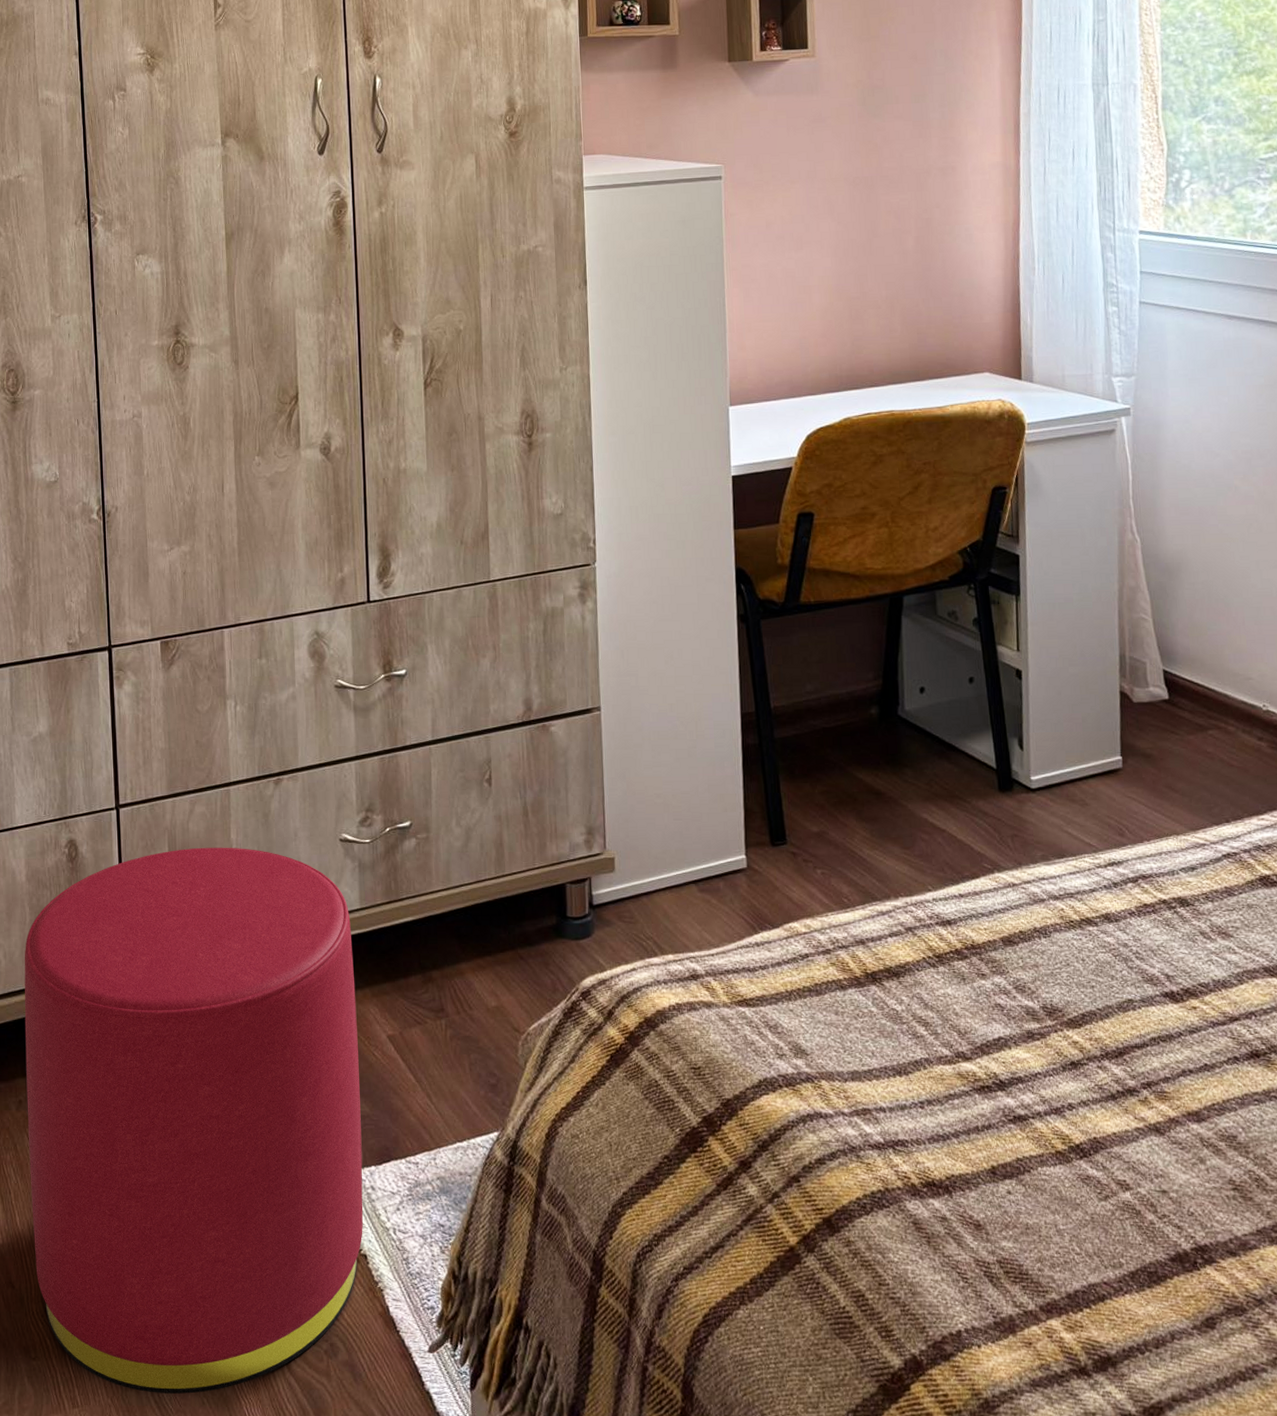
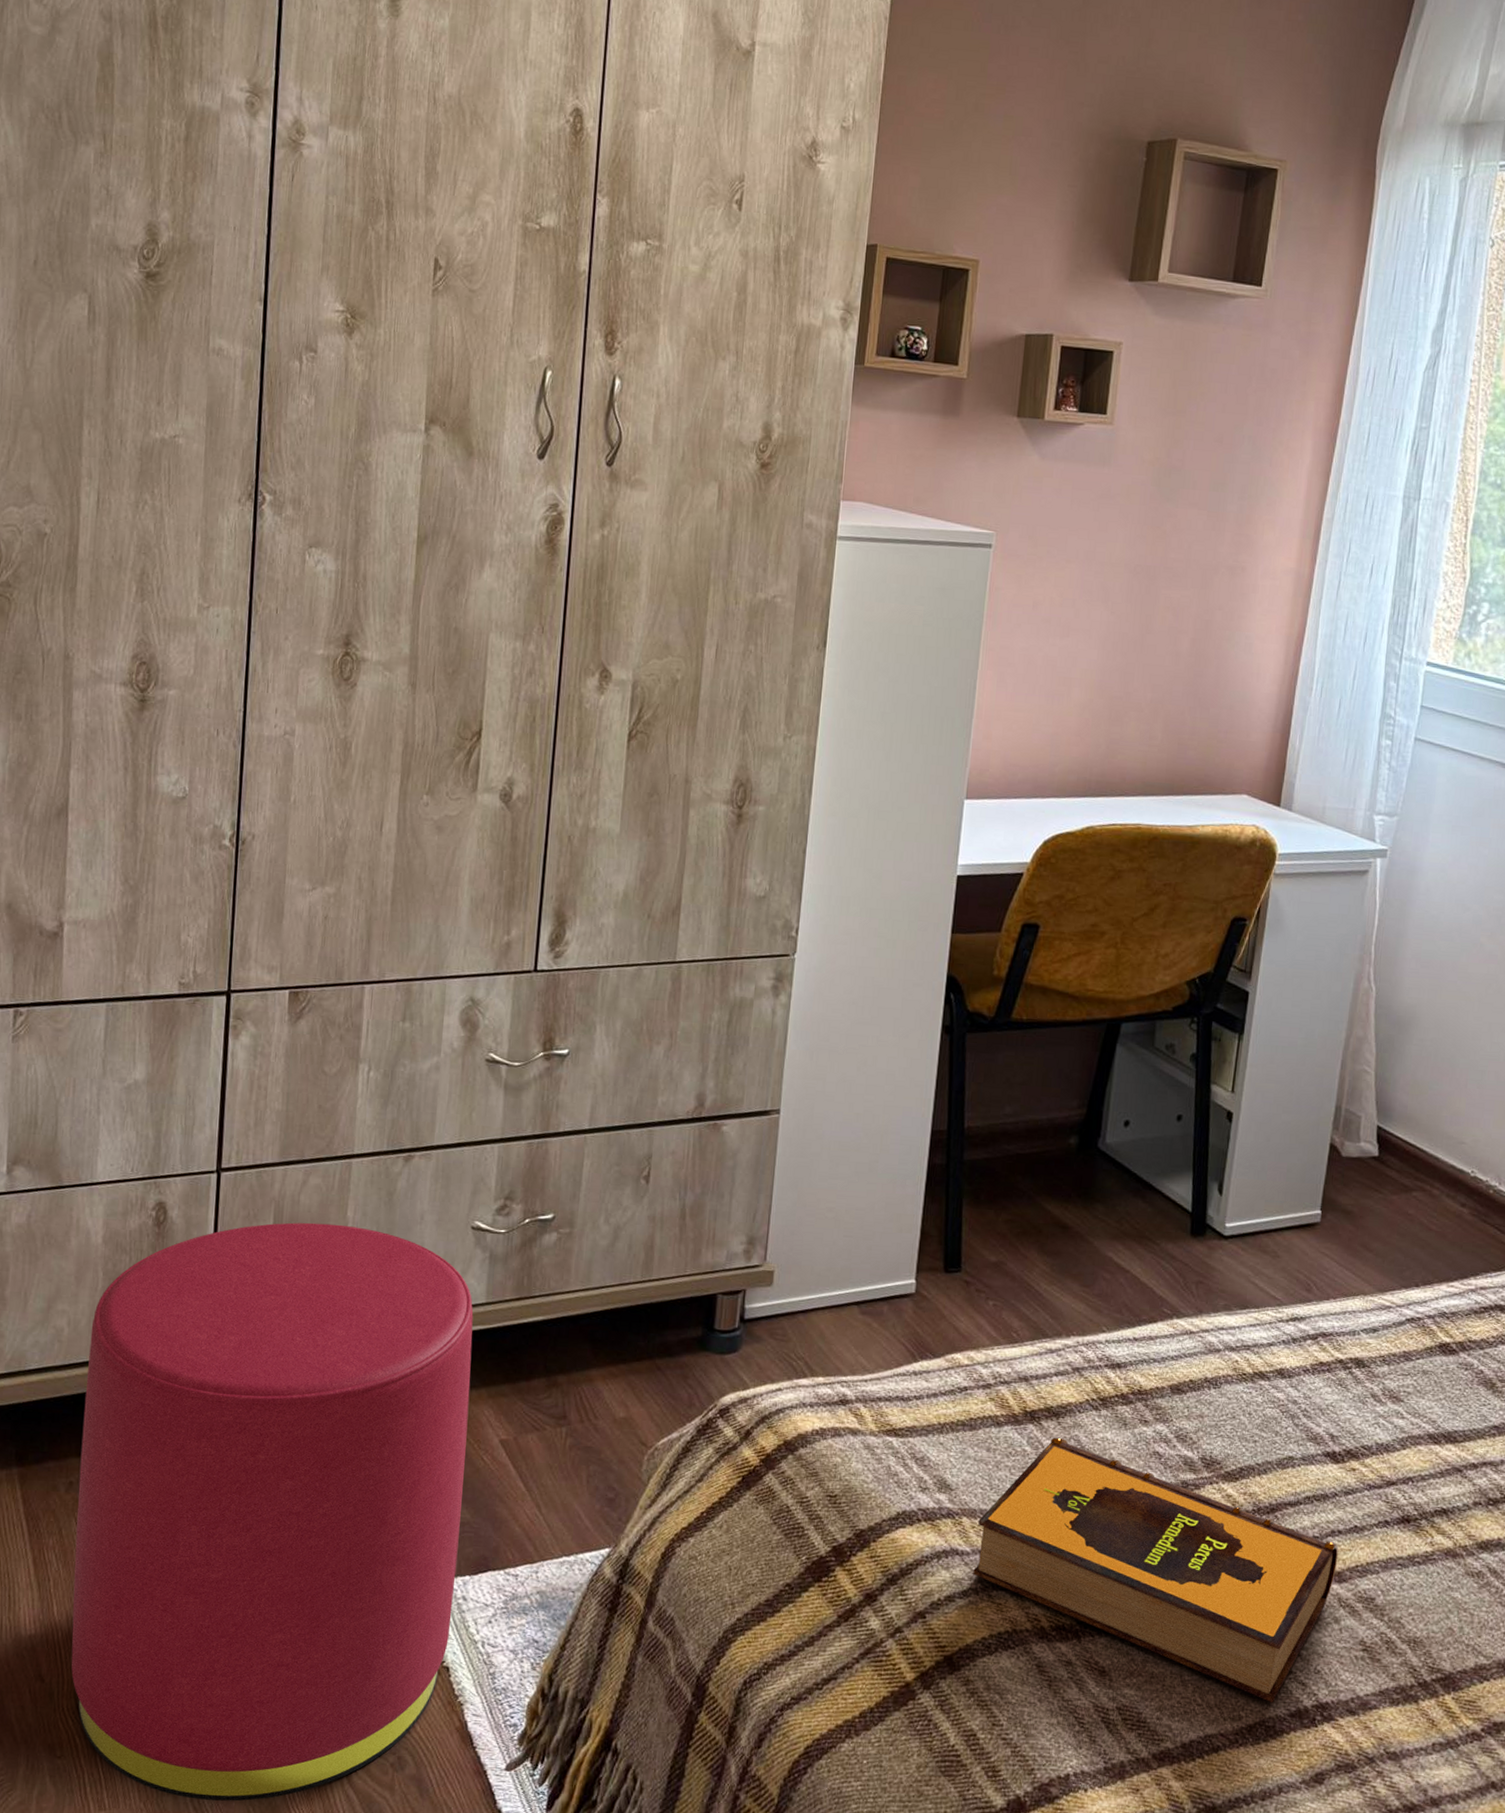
hardback book: none [837,996,1193,1249] -> present [973,1437,1339,1704]

